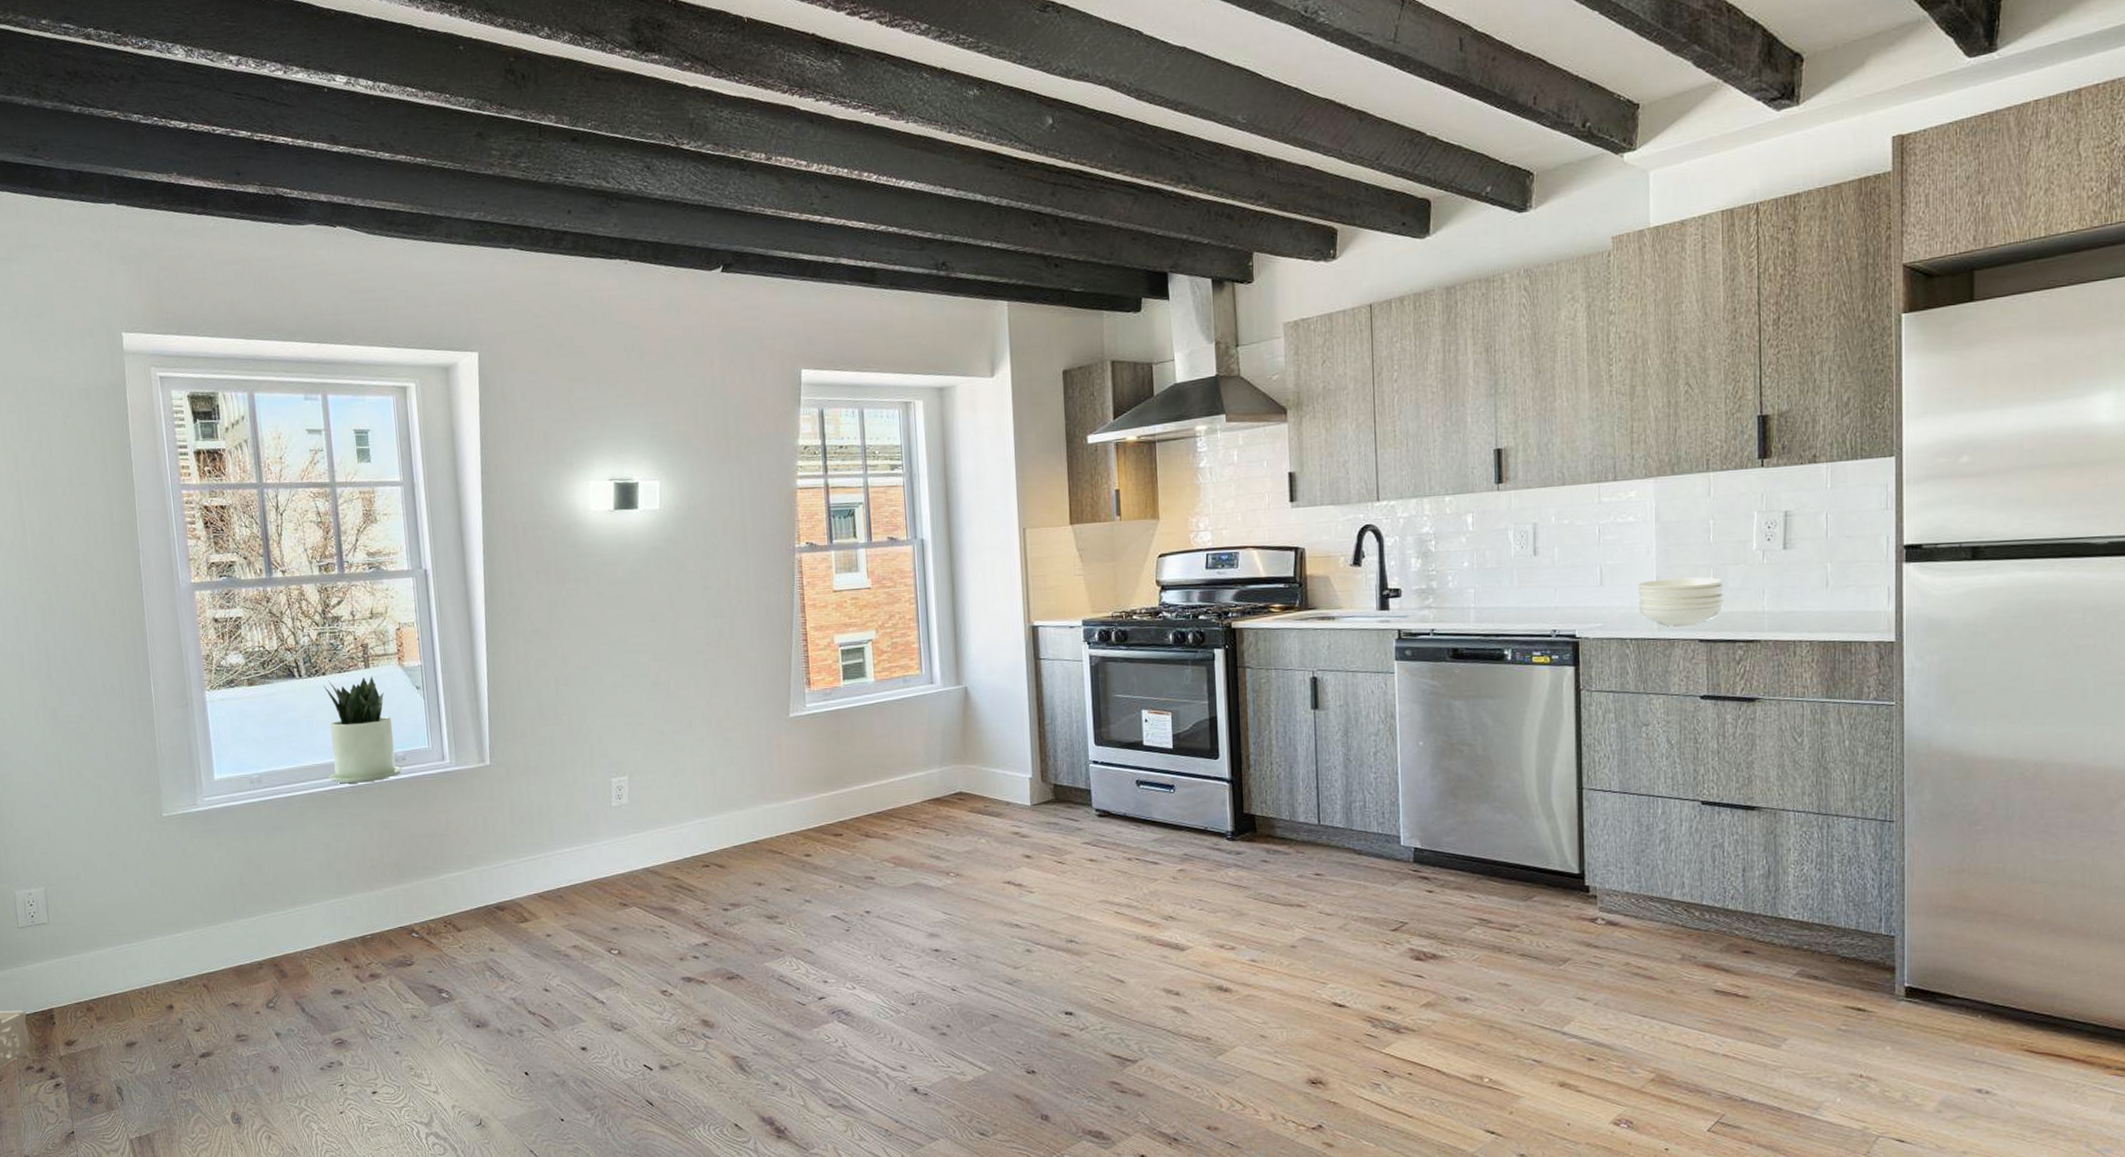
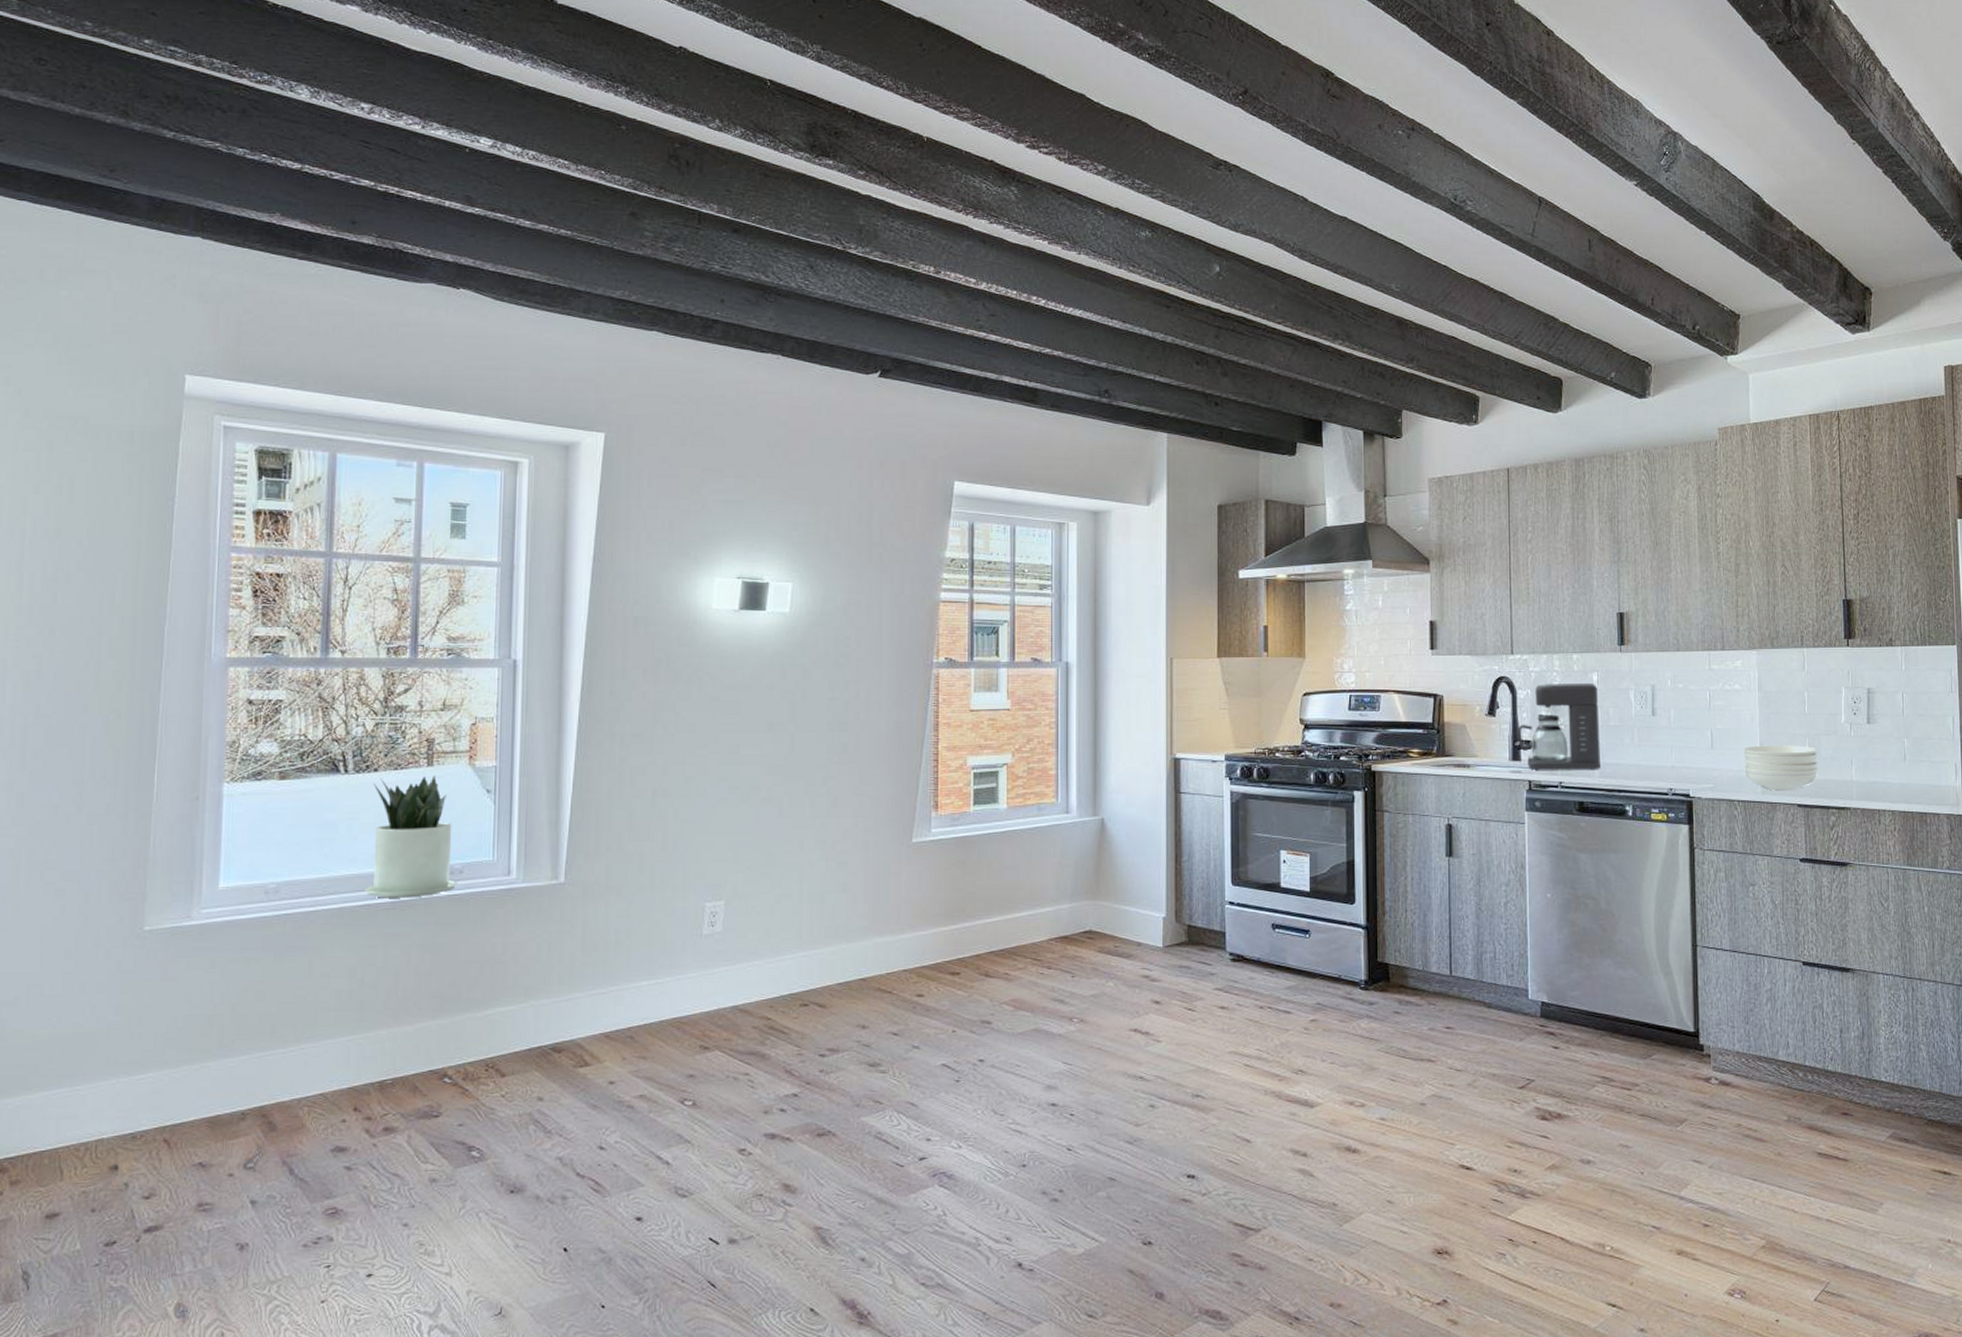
coffee maker: none [1385,525,1476,619] -> present [1517,682,1600,771]

